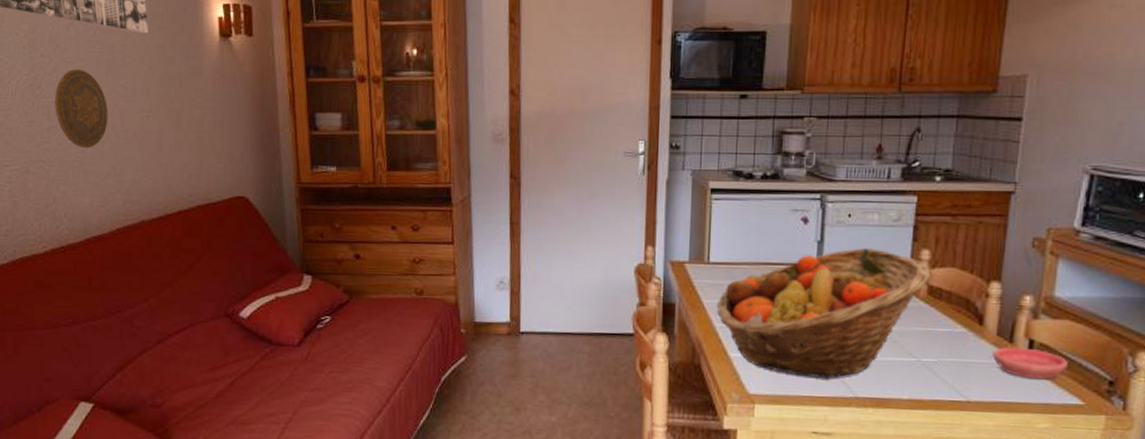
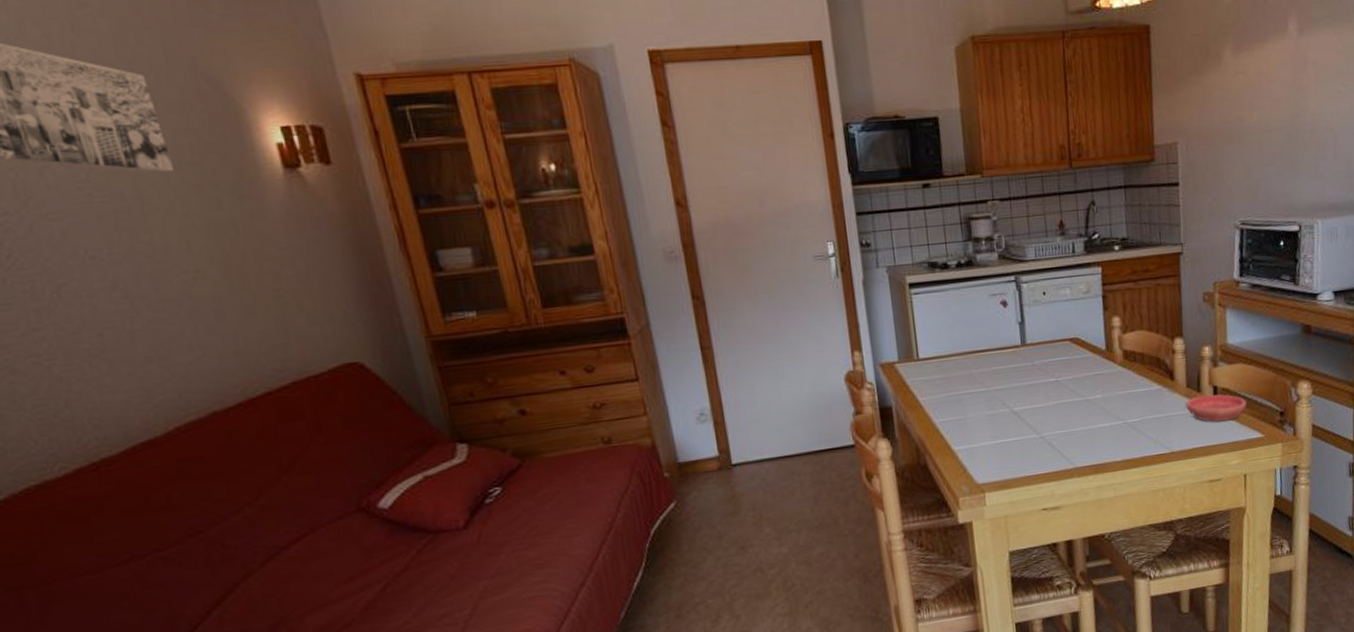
decorative plate: present [55,69,108,149] -> none [37,226,134,331]
fruit basket: present [716,248,931,379] -> none [932,322,1124,457]

